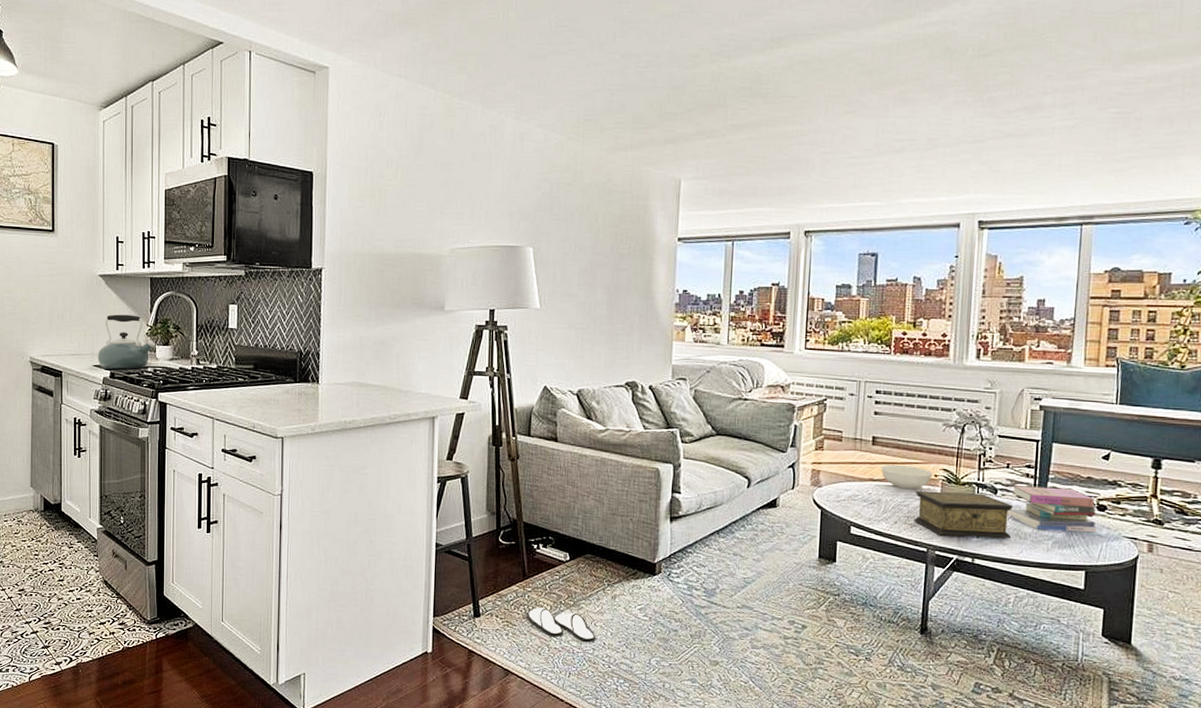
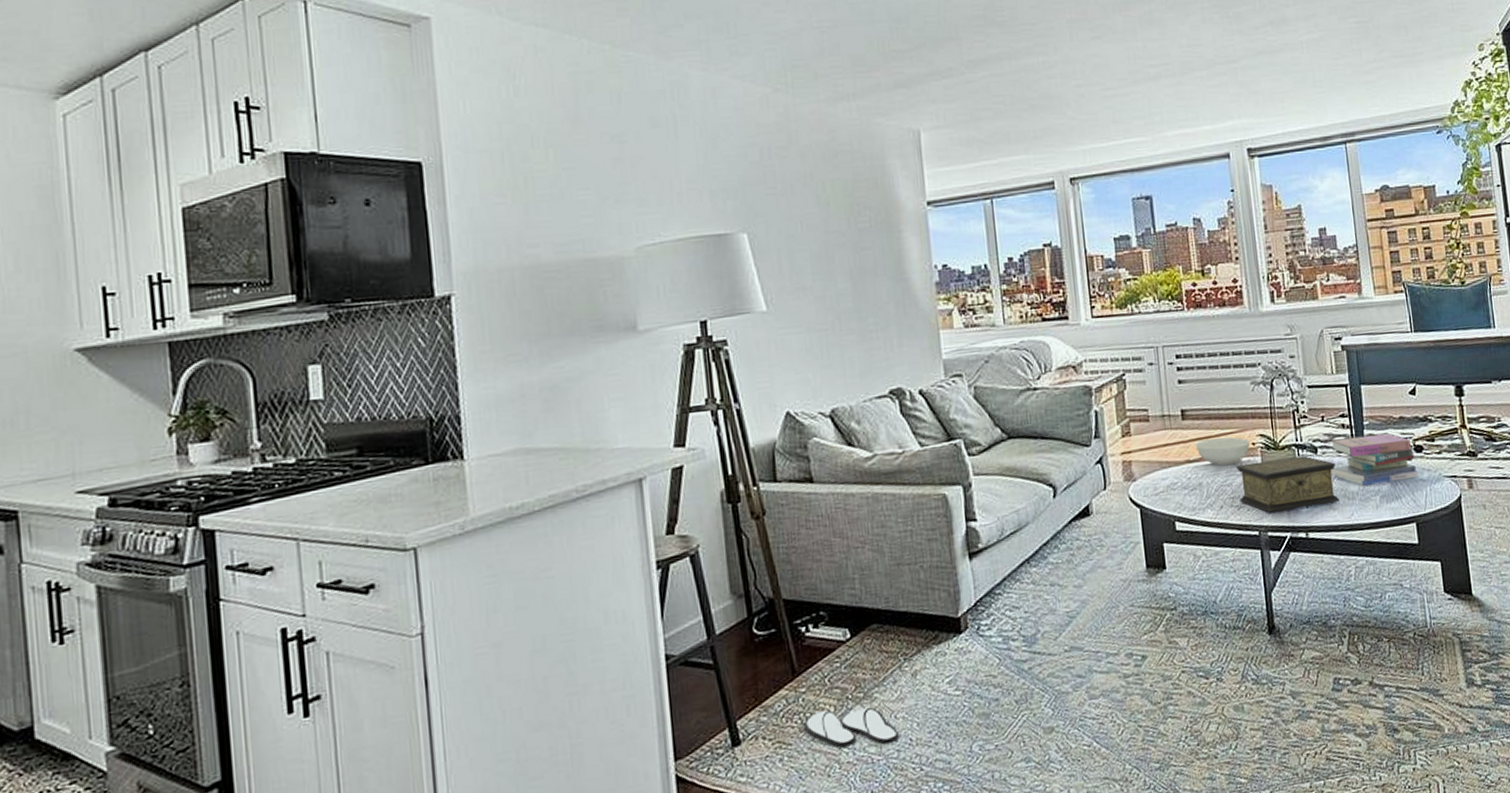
kettle: present [97,314,156,371] -> none [82,402,188,496]

